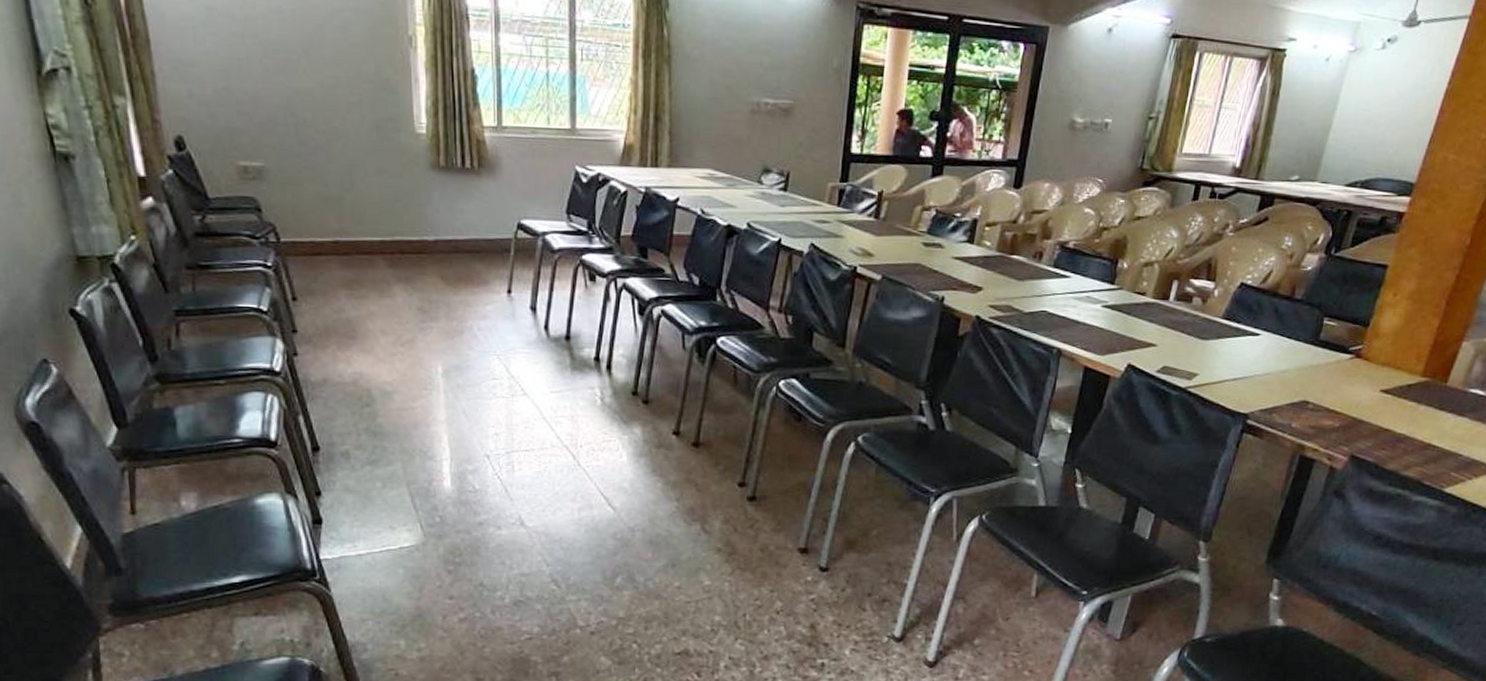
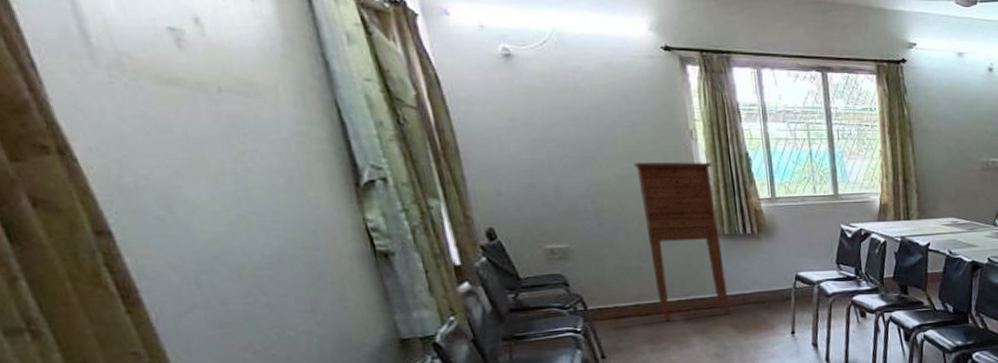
cabinet: none [342,70,439,265] -> present [634,161,730,322]

